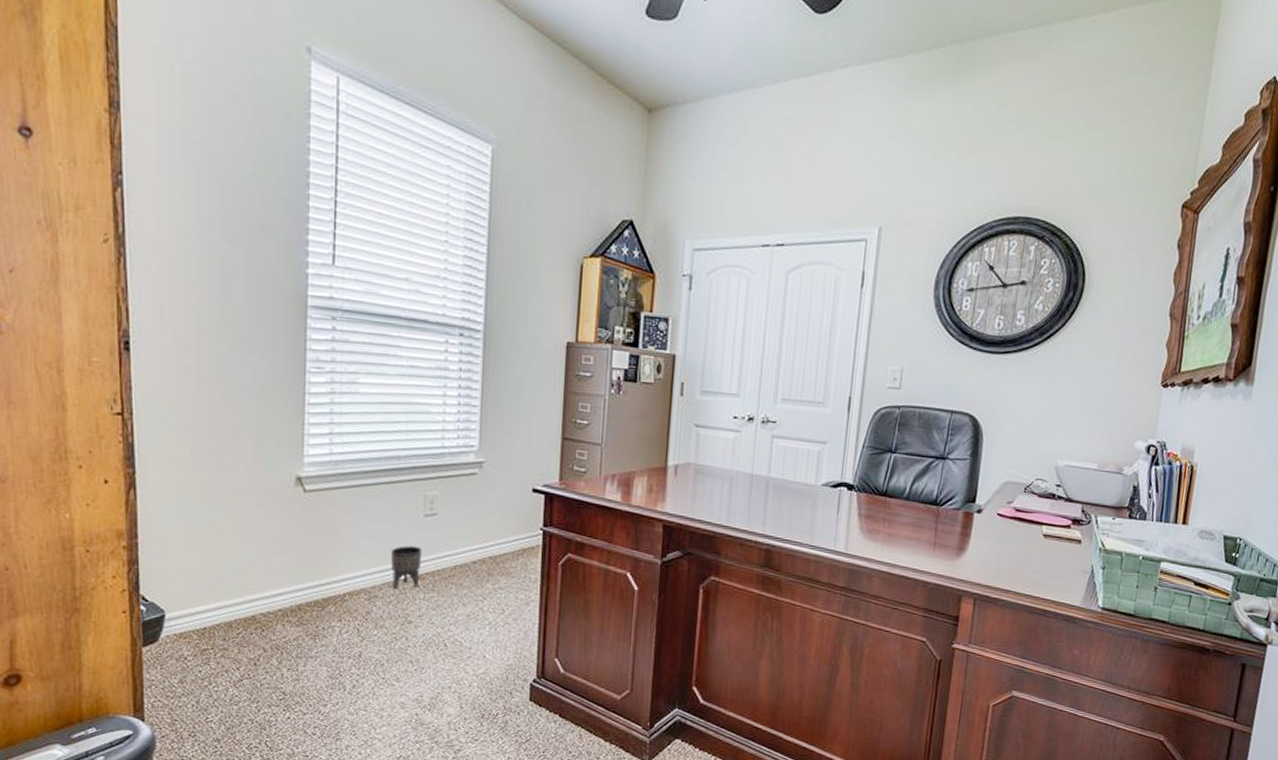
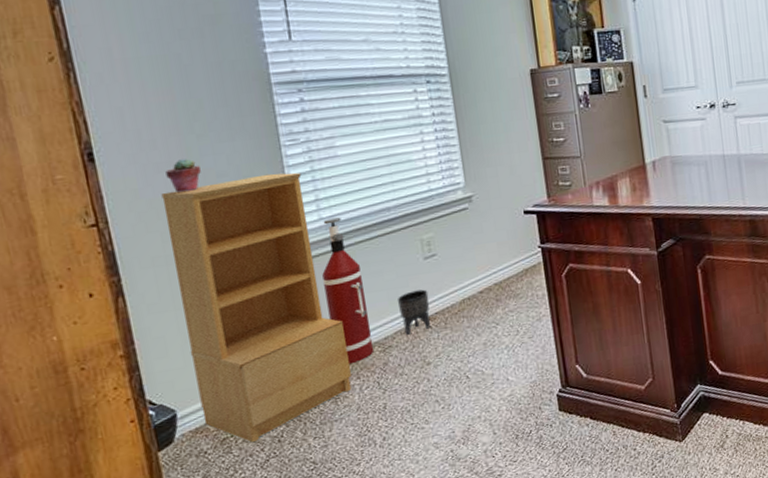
bookshelf: none [186,395,334,660] -> present [161,173,352,443]
potted succulent: none [193,365,226,400] -> present [165,159,201,193]
fire extinguisher: none [323,455,361,605] -> present [322,217,375,365]

